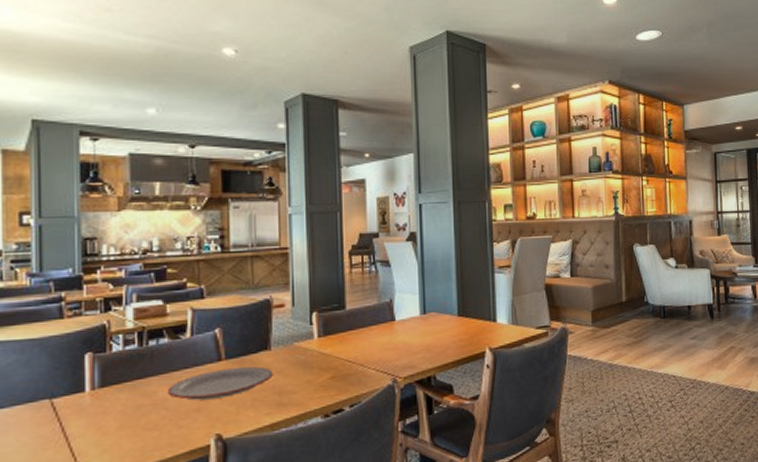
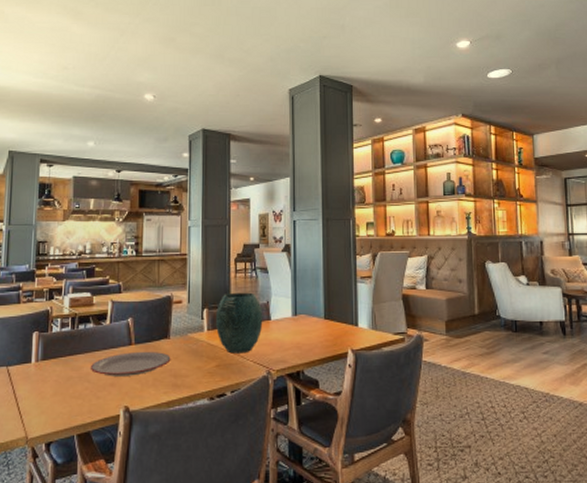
vase: none [328,290,386,363] -> present [216,292,263,354]

